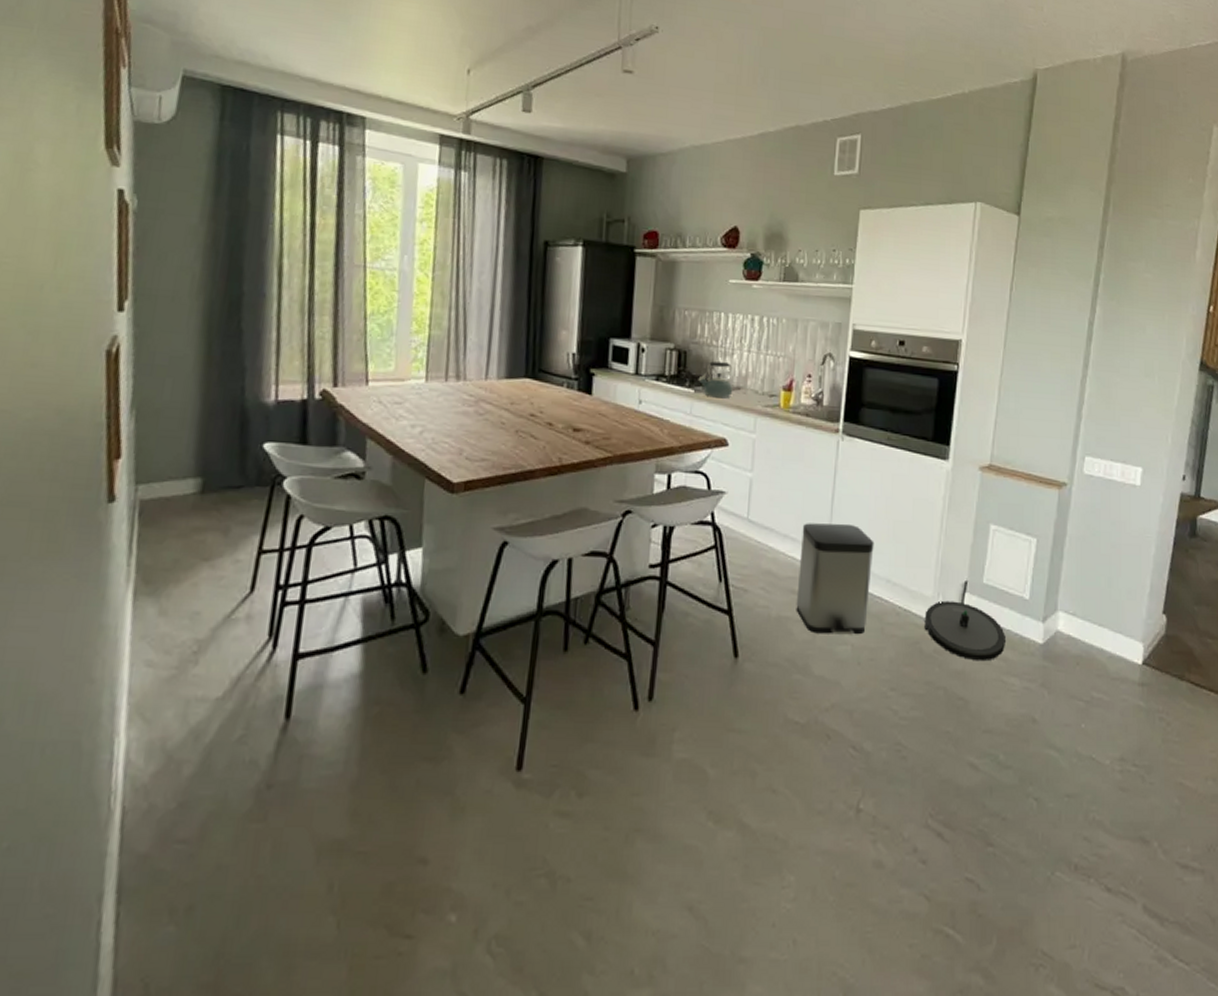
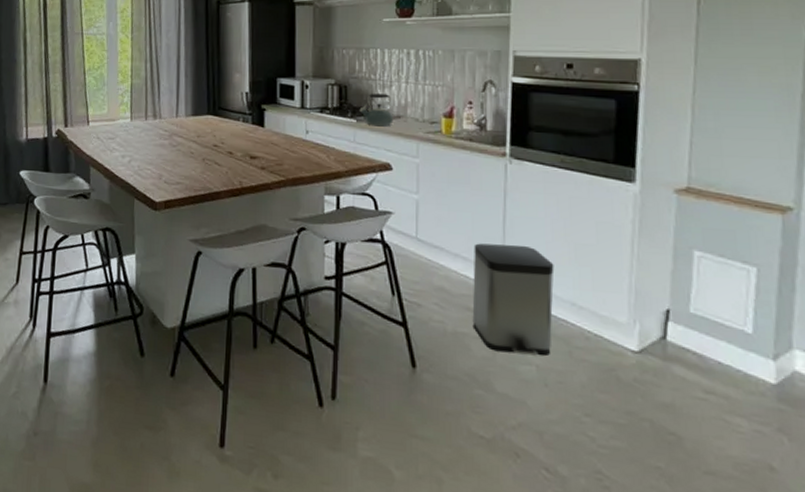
robot vacuum: present [924,600,1007,662] -> none [619,328,726,397]

